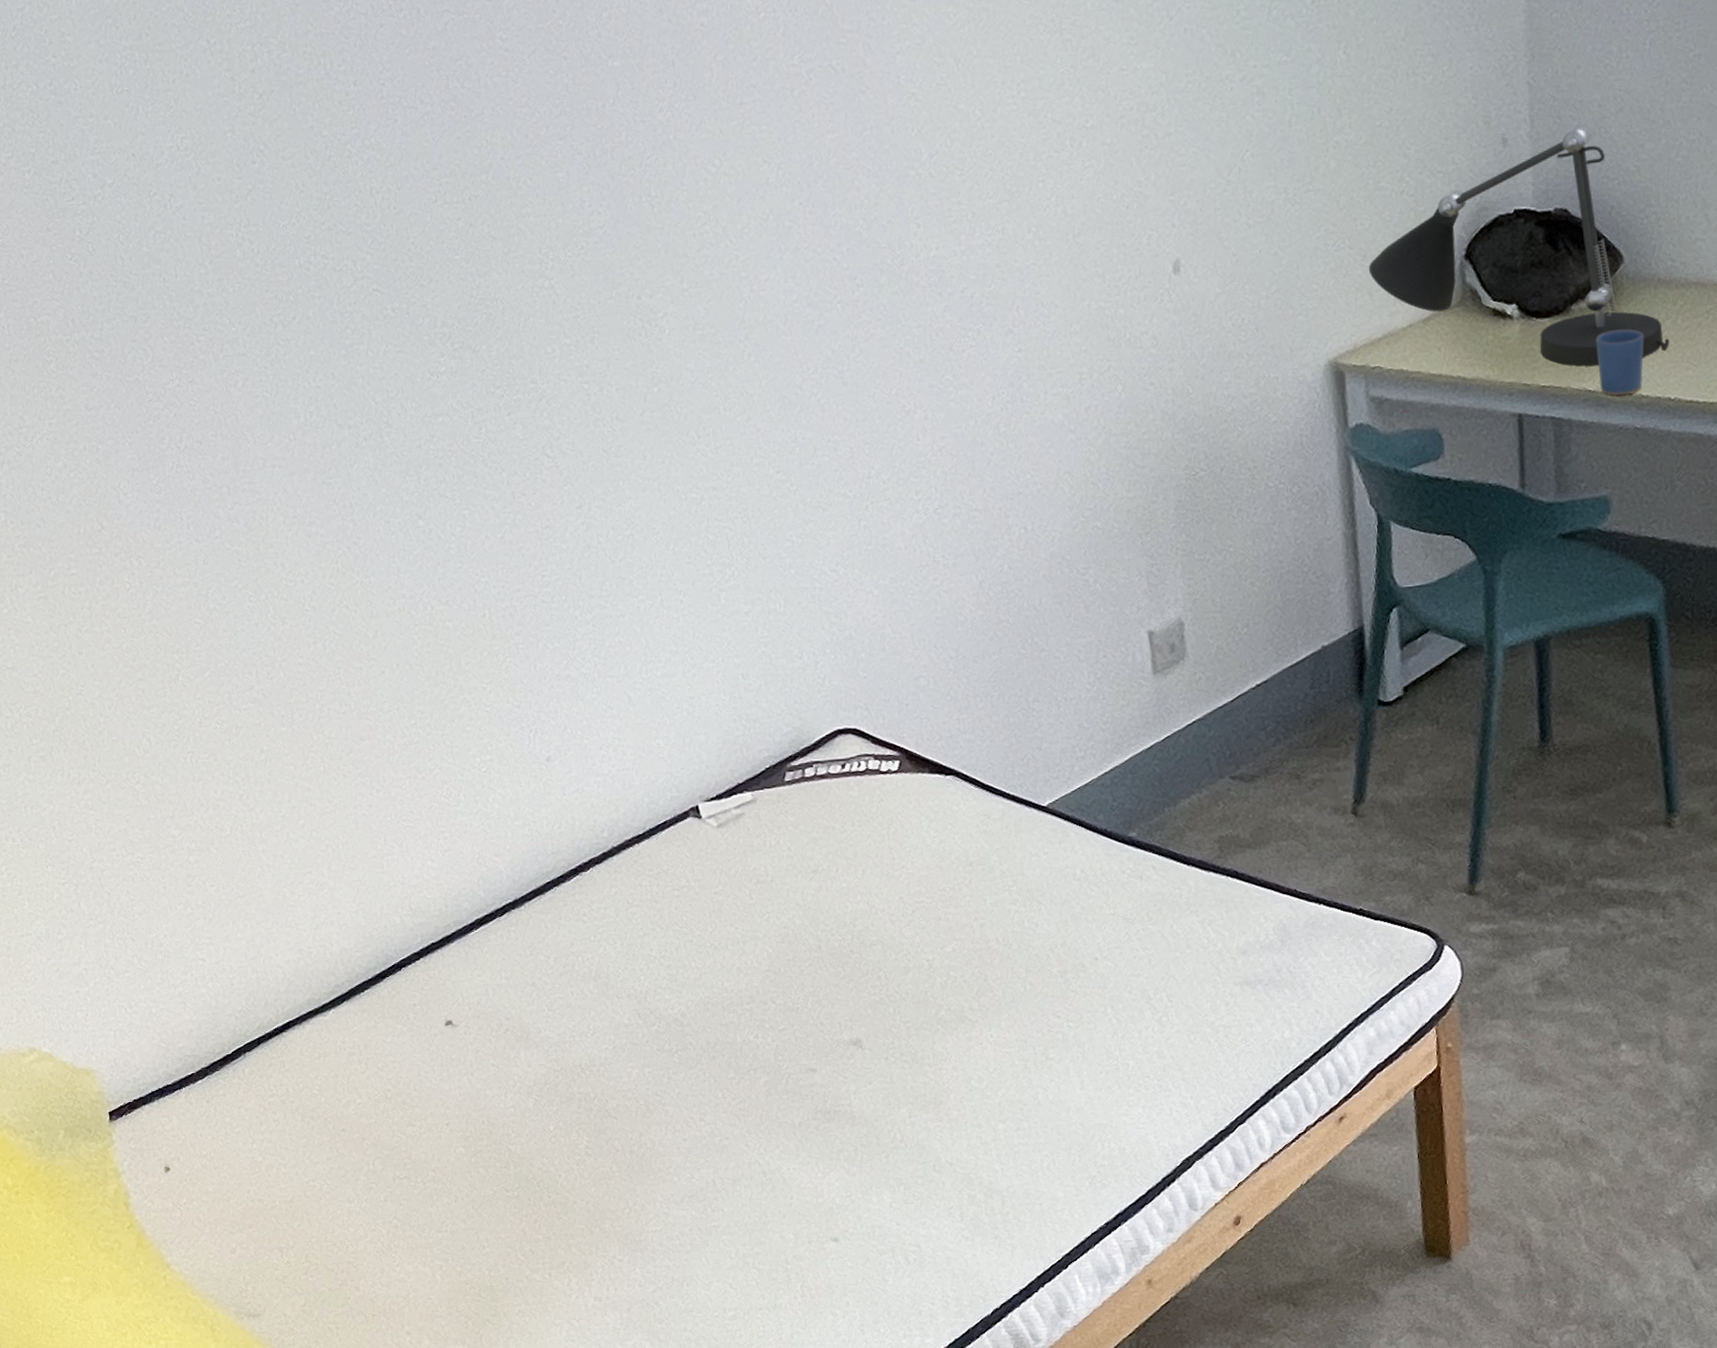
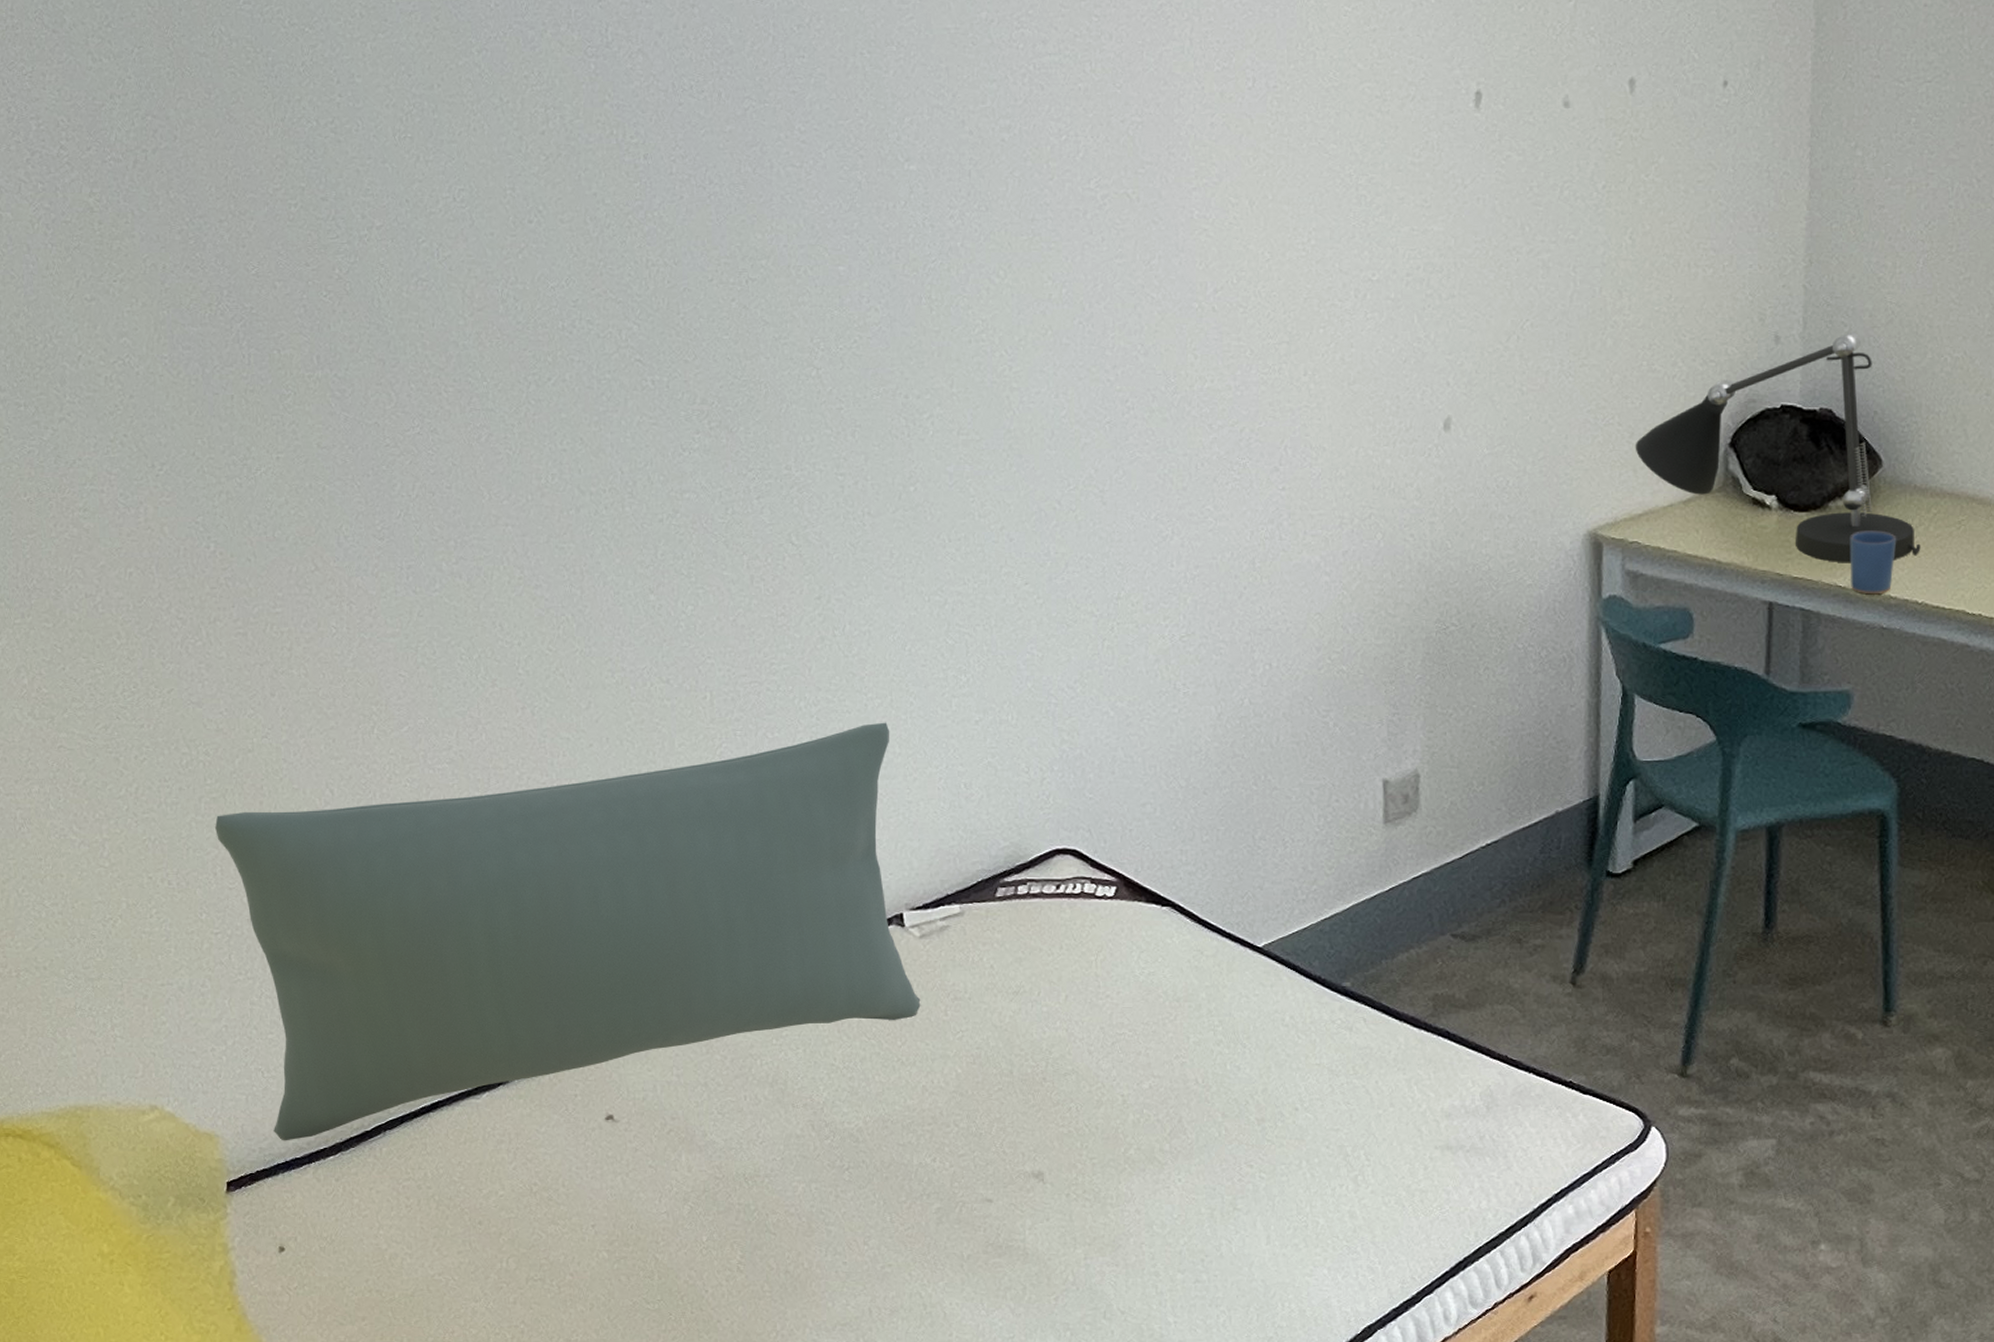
pillow: none [46,622,726,1071] -> present [215,722,921,1141]

